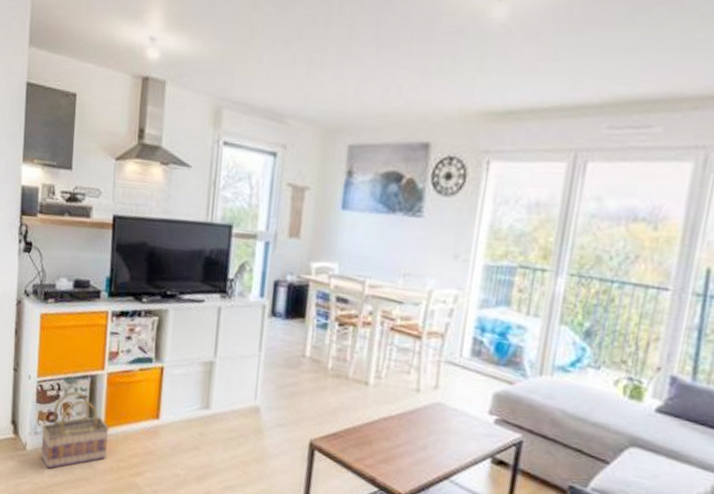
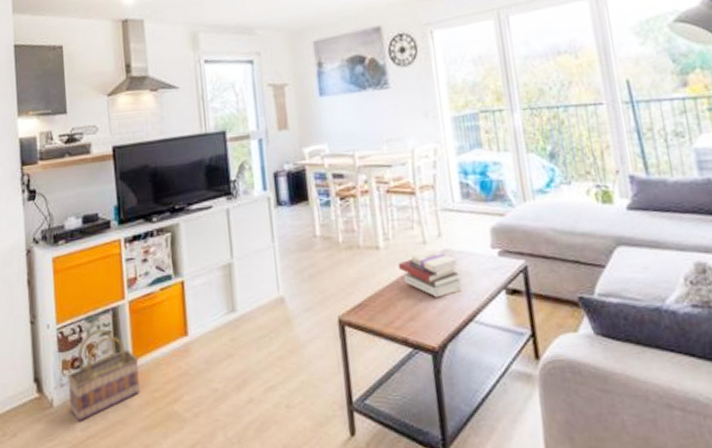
books: none [383,399,449,449] -> present [397,250,462,298]

